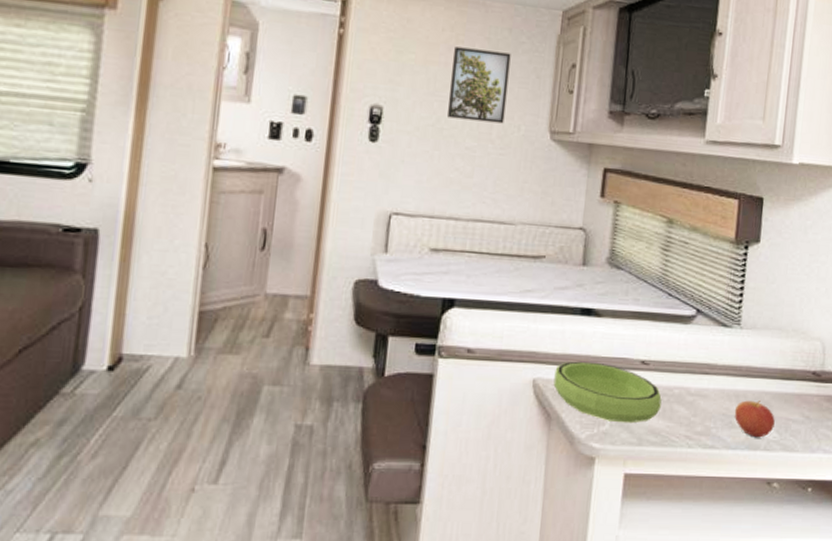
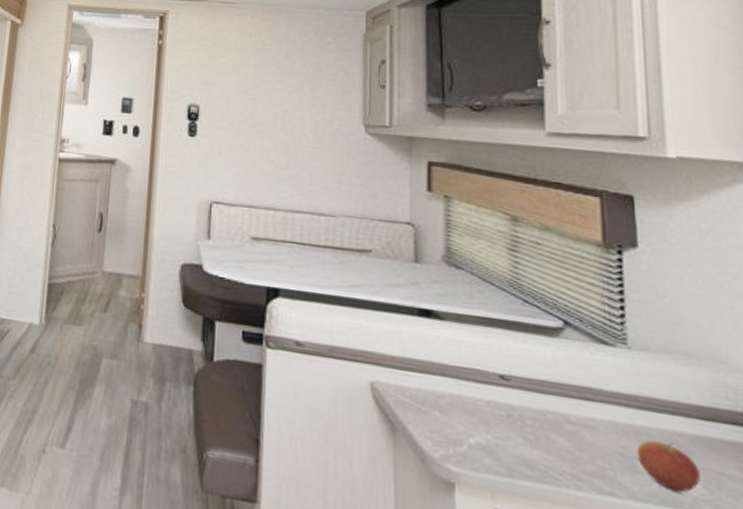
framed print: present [448,46,511,124] -> none [260,50,317,119]
bowl: present [553,361,662,423] -> none [395,366,532,449]

